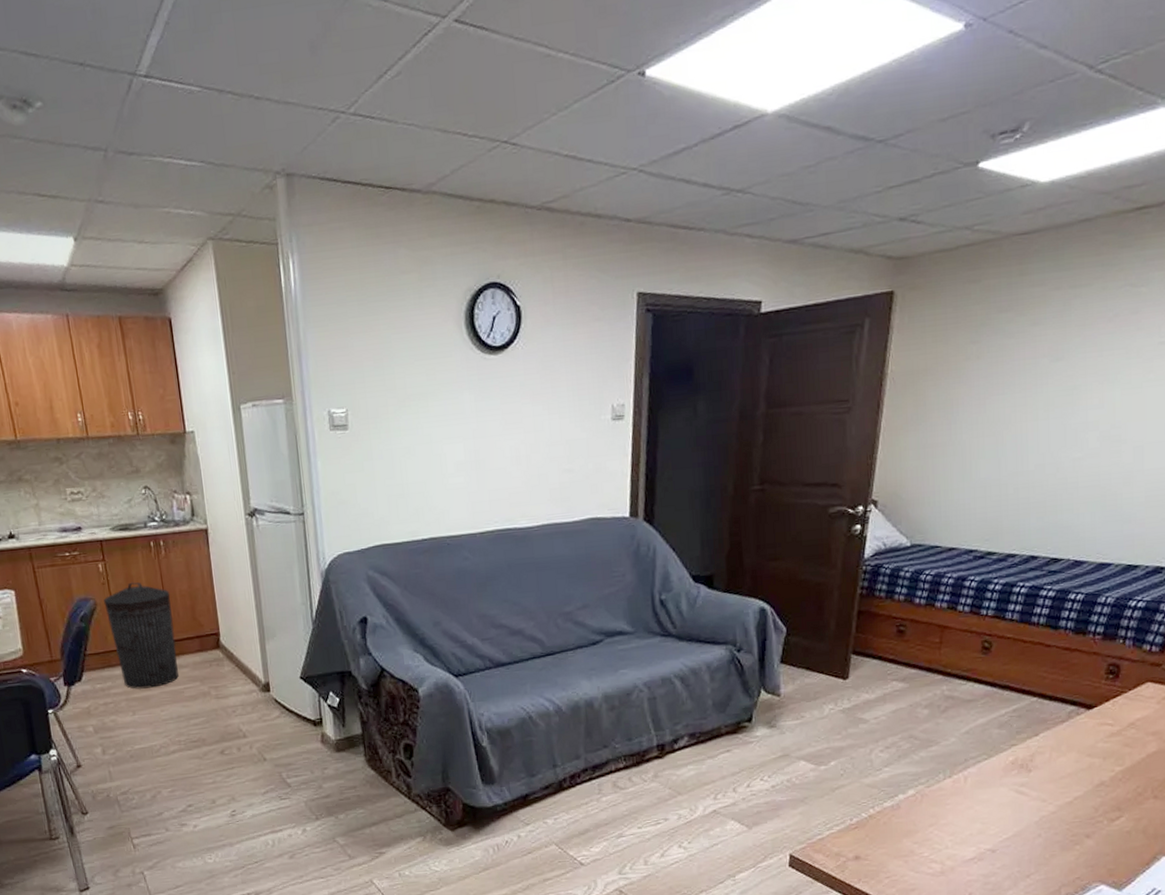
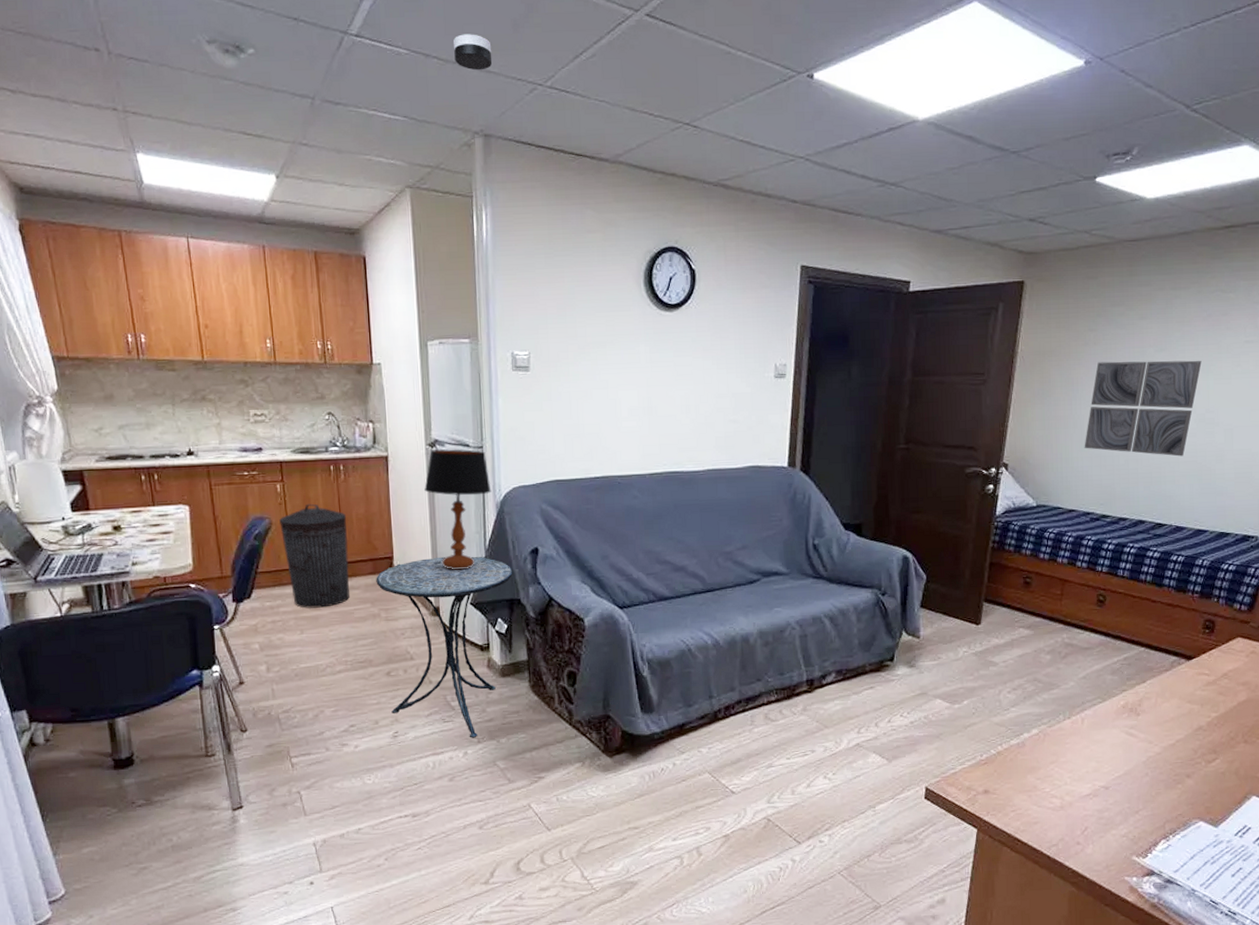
side table: none [203,628,342,815] -> present [376,556,513,738]
table lamp: none [246,517,316,644] -> present [424,449,492,570]
smoke detector: none [247,62,290,103] -> present [453,34,492,71]
wall art: none [966,369,1106,481] -> present [1084,360,1202,457]

